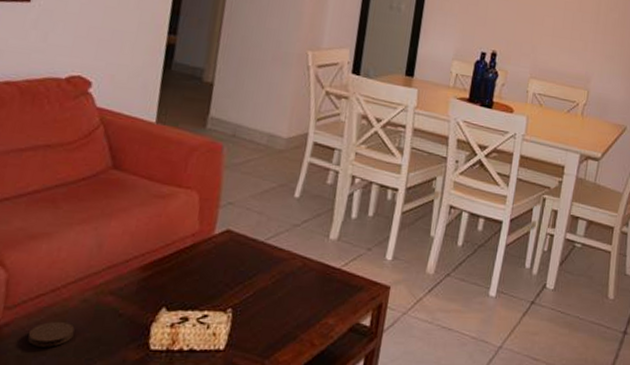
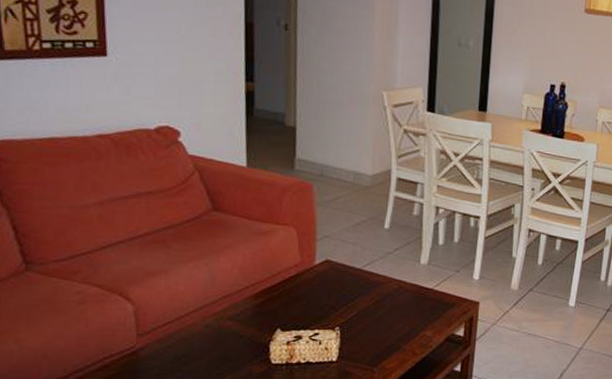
coaster: present [28,321,75,347] -> none [162,344,202,365]

